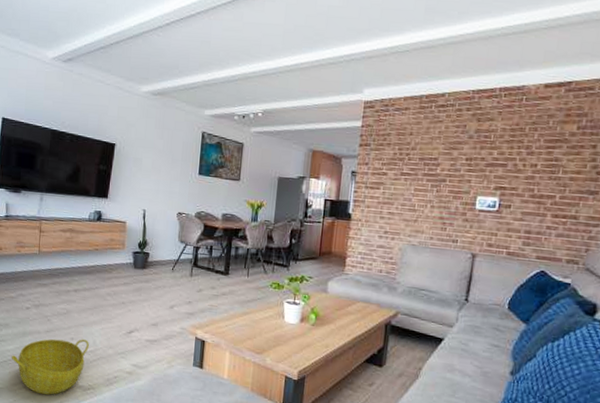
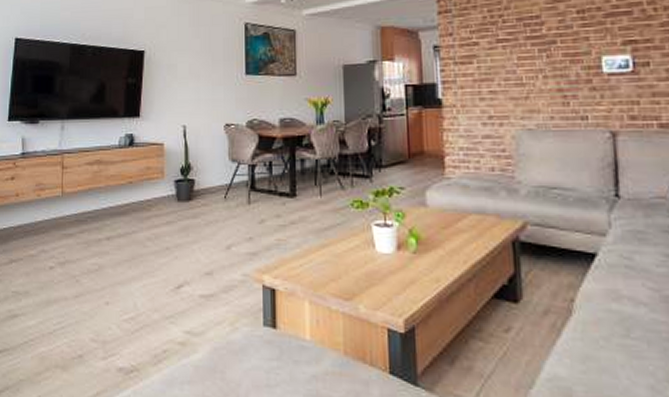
basket: present [11,339,89,395] -> none [33,302,129,385]

